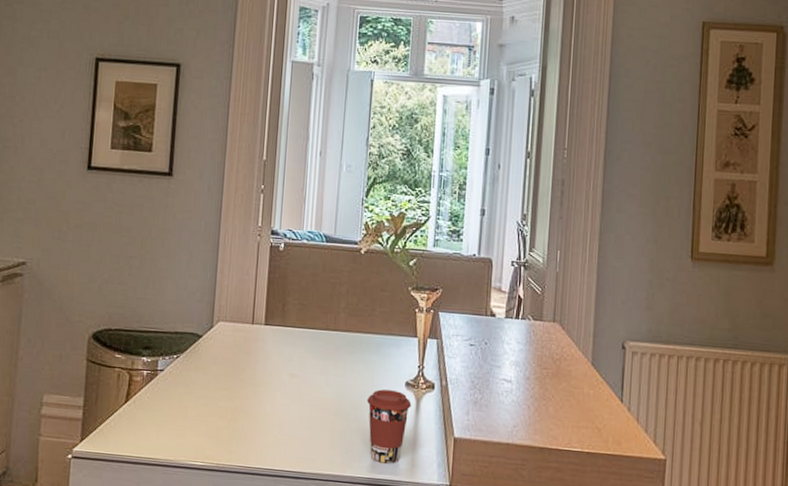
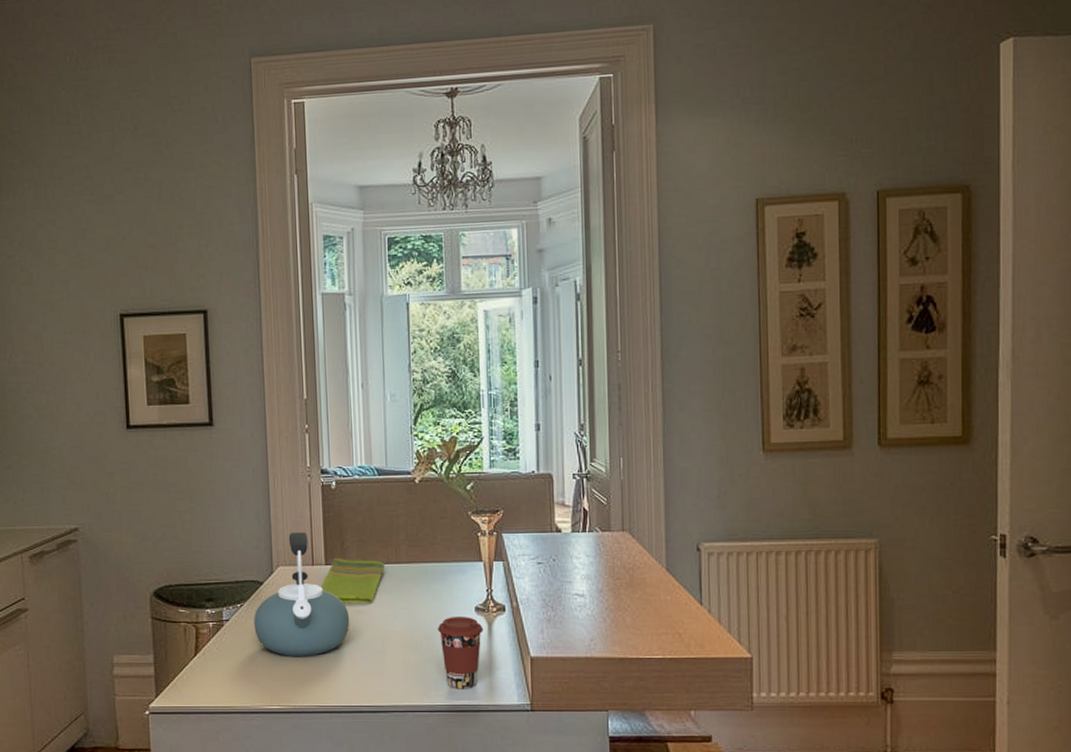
kettle: none [187,289,283,415] -> present [254,532,350,656]
dish towel: none [257,320,323,368] -> present [320,559,386,604]

